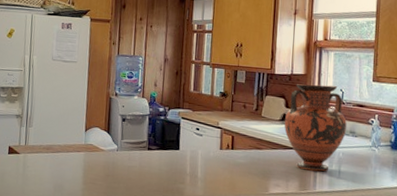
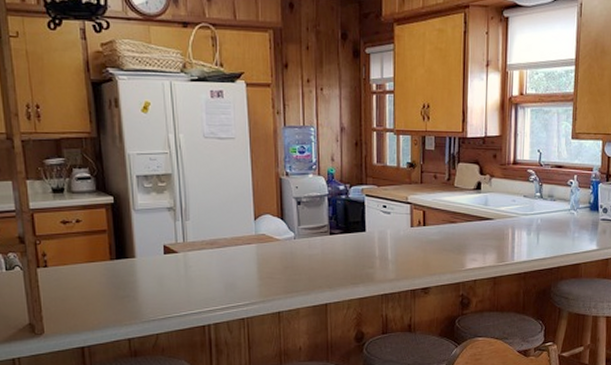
vase: present [284,84,347,172] -> none [479,146,545,241]

